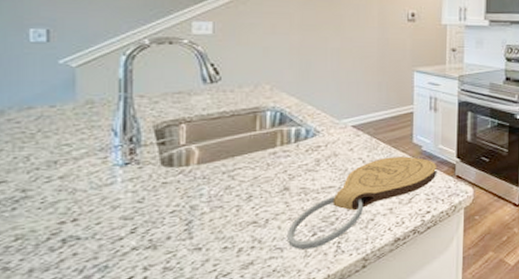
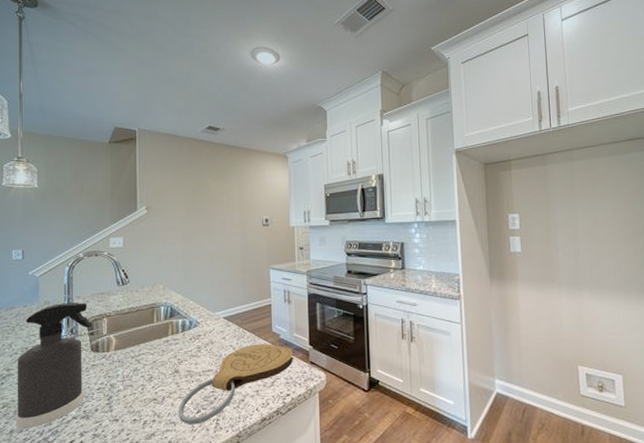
spray bottle: none [37,103,164,267] -> present [15,302,93,429]

